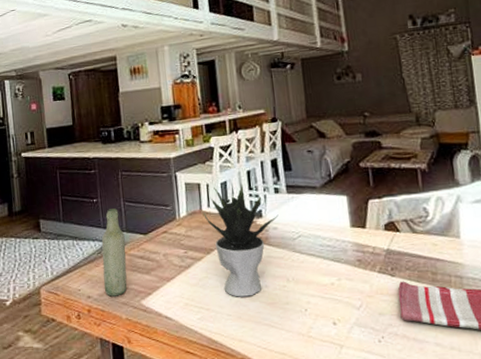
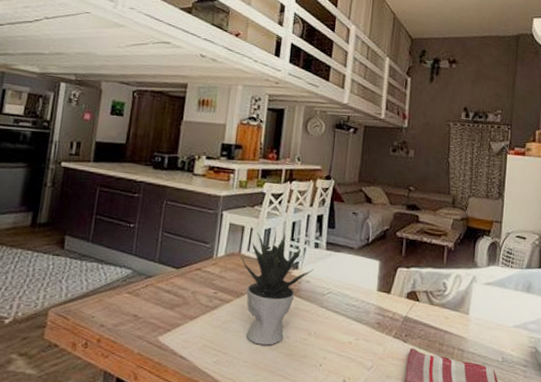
bottle: present [101,208,127,297] -> none [120,237,156,329]

